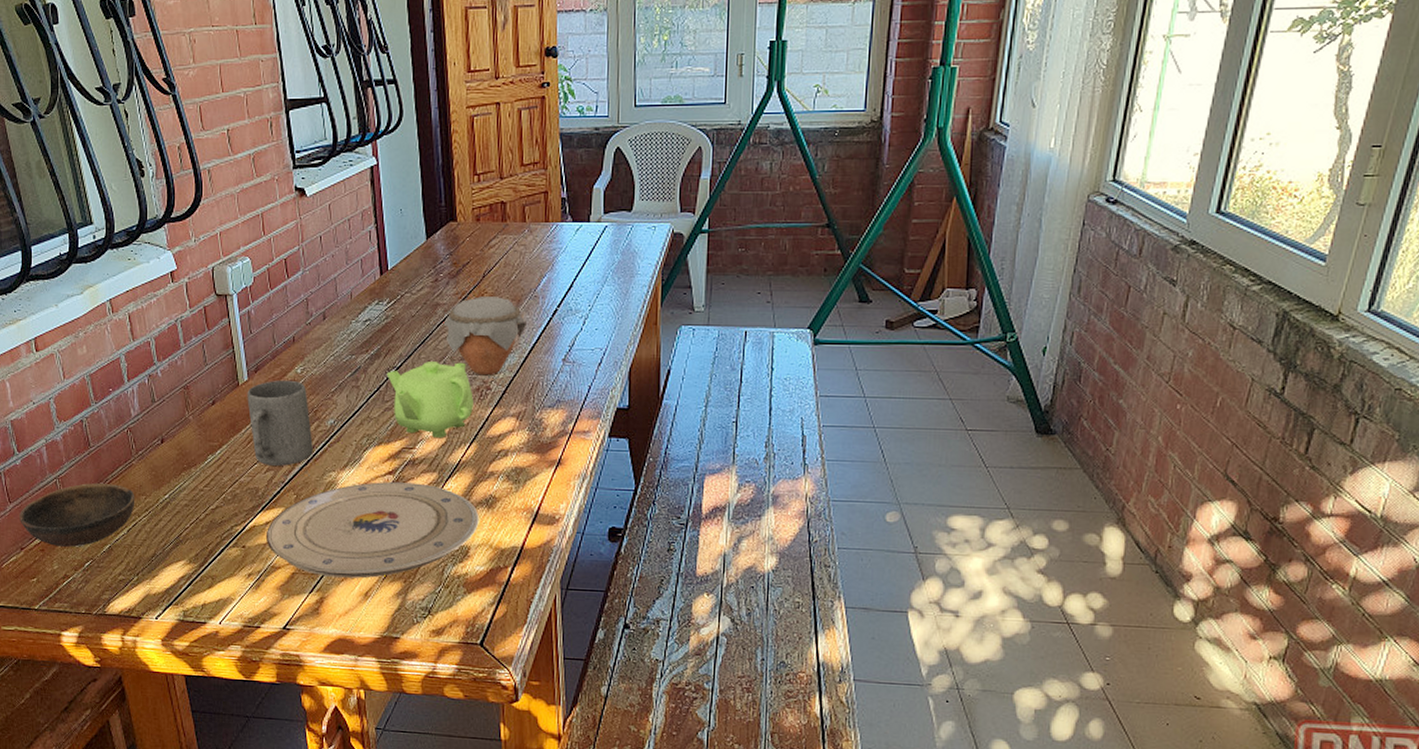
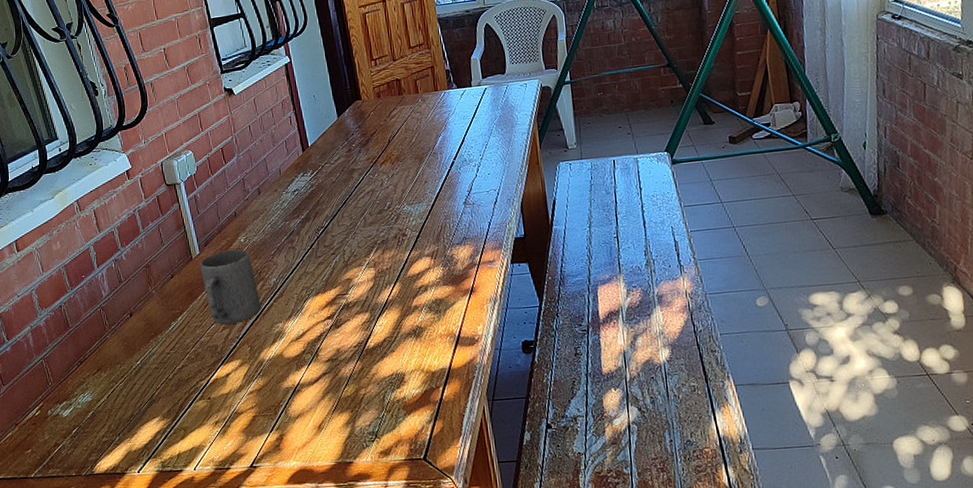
bowl: present [20,483,135,548] -> none [12,357,112,419]
plate: present [265,482,479,579] -> none [227,323,410,416]
teapot: present [386,362,474,439] -> none [316,216,394,283]
jar: present [444,296,526,376] -> none [360,157,430,225]

